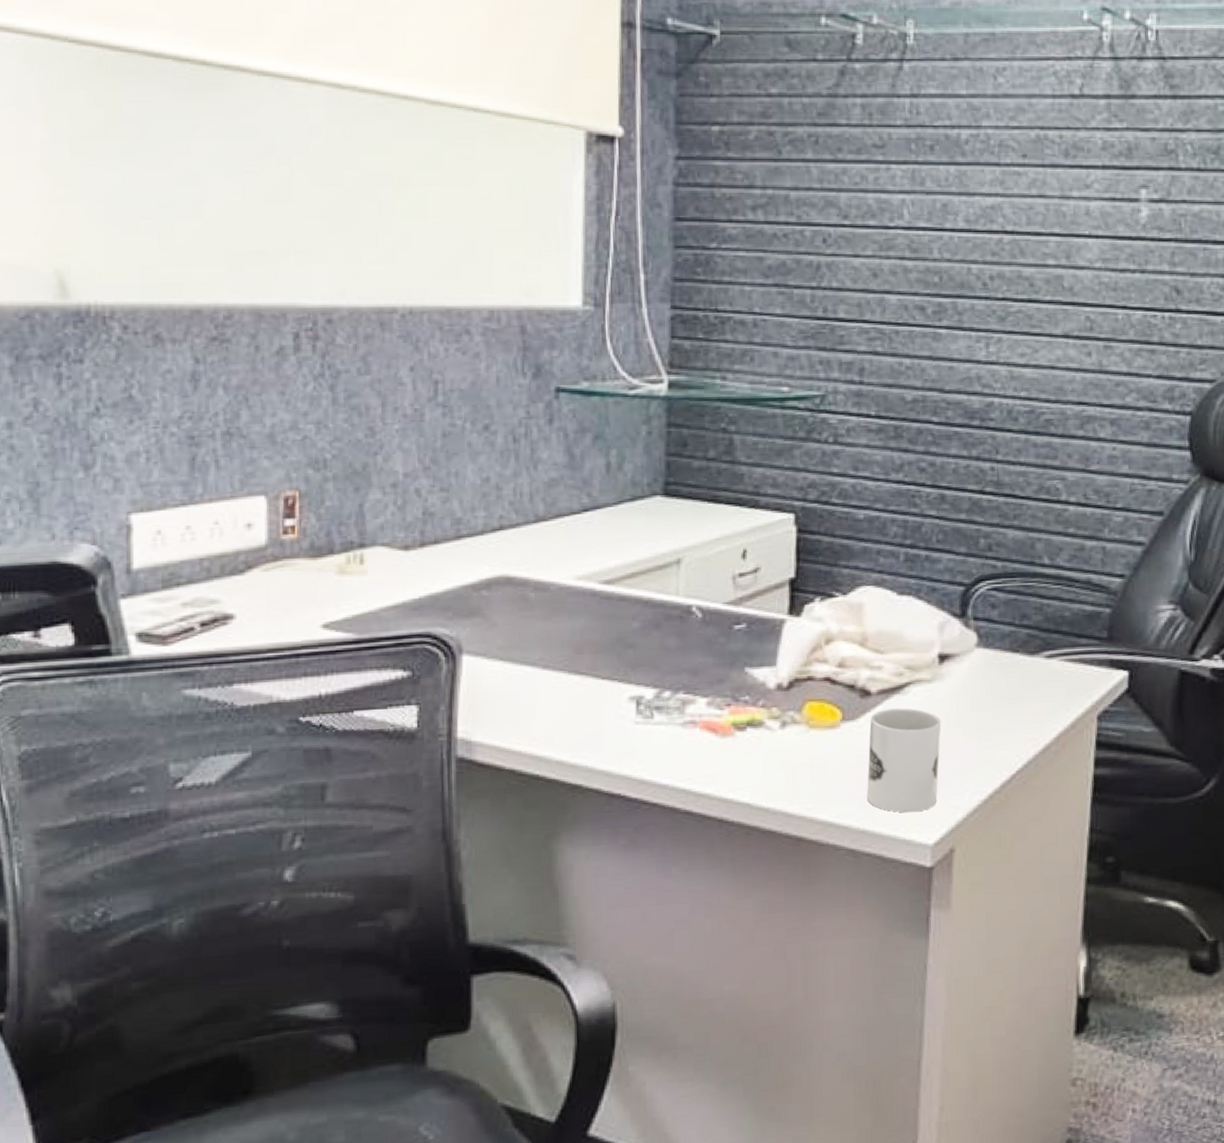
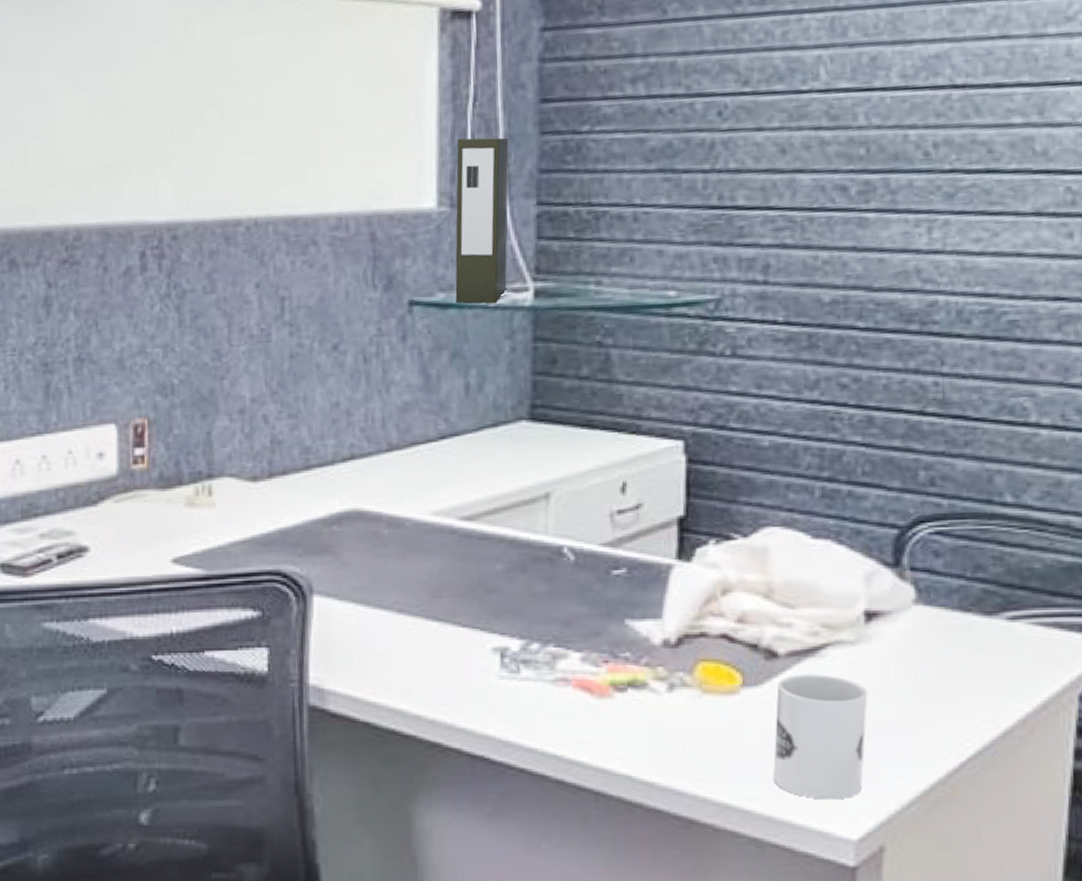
binder: none [598,246,647,392] -> present [455,137,509,304]

